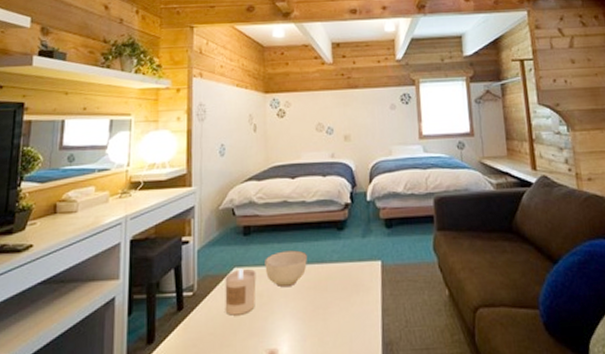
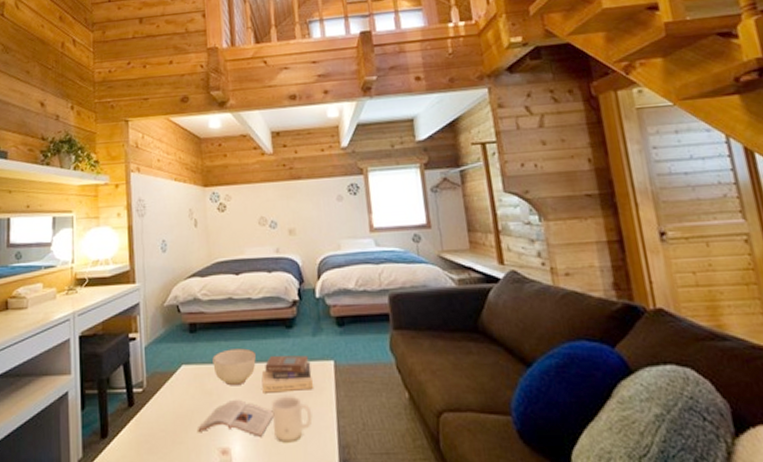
candle: present [225,268,256,316] -> none [174,366,205,413]
magazine: none [247,300,321,337] -> present [198,399,273,437]
books: none [312,256,362,294] -> present [261,355,314,393]
mug: none [320,295,359,342] -> present [271,395,313,443]

